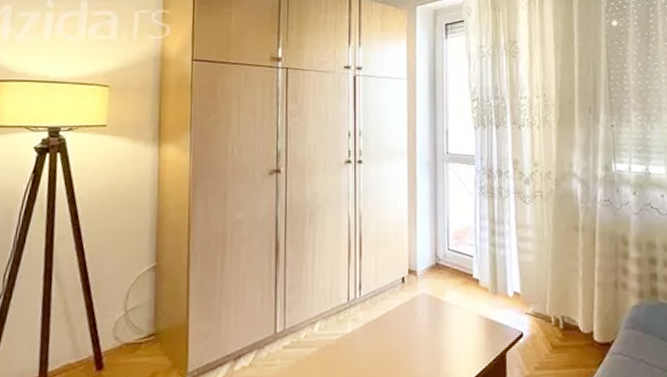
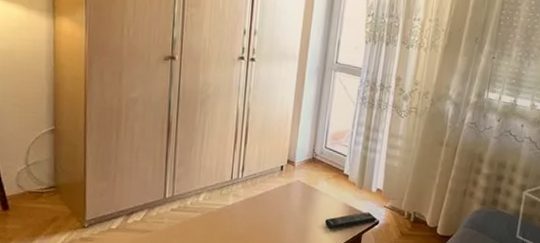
remote control: none [459,323,520,351] -> present [324,212,377,230]

